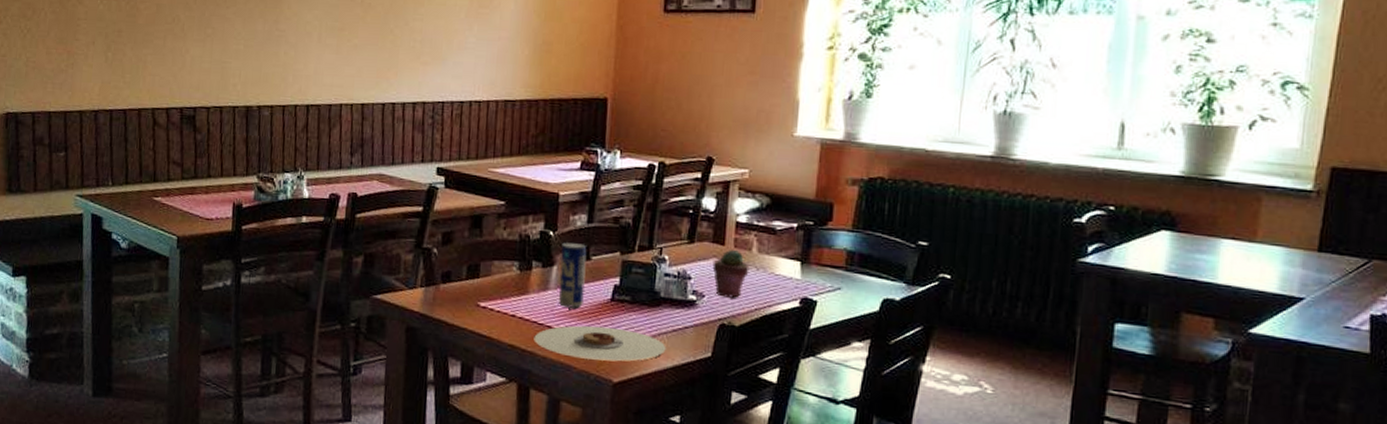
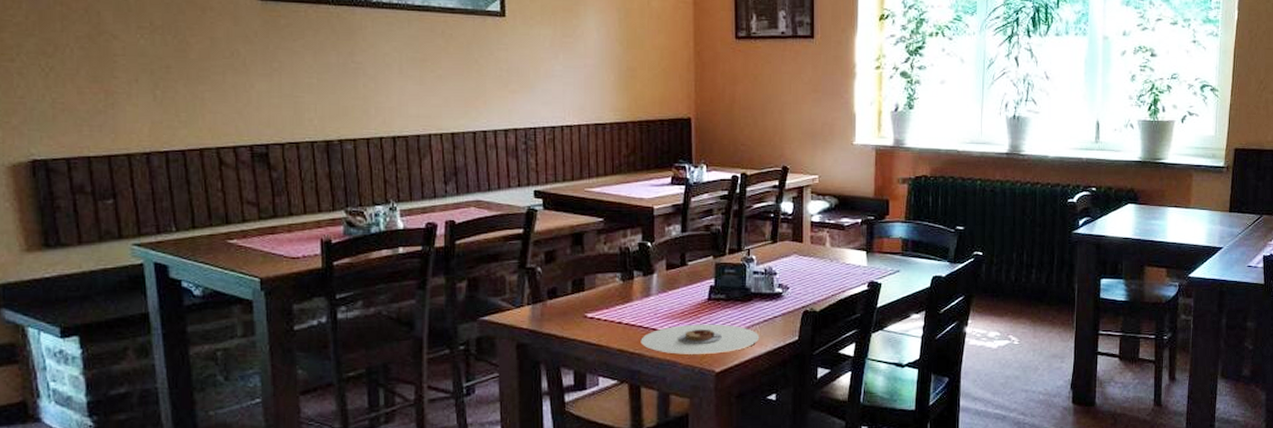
beverage can: present [559,242,587,308] -> none [658,250,683,310]
potted succulent: present [712,249,750,298] -> none [794,245,825,288]

